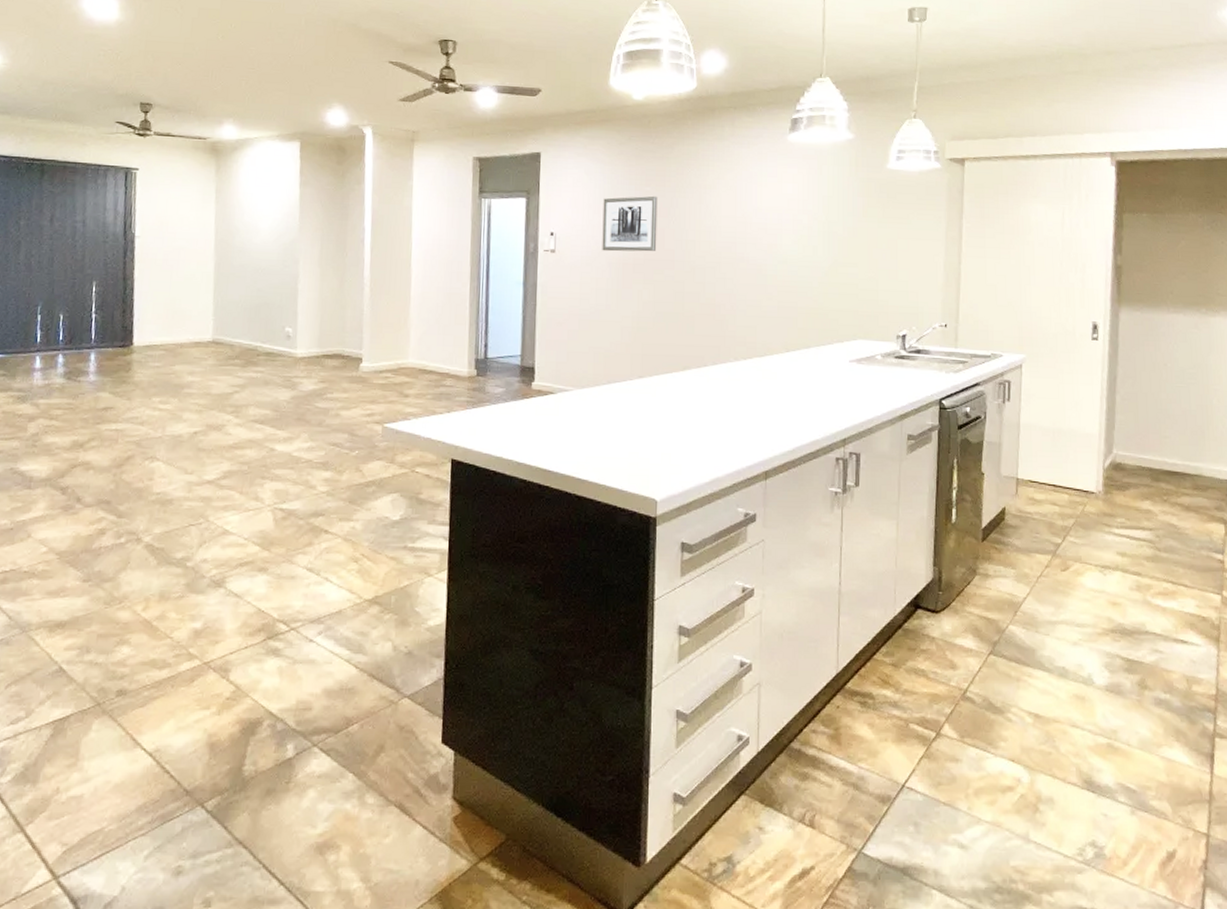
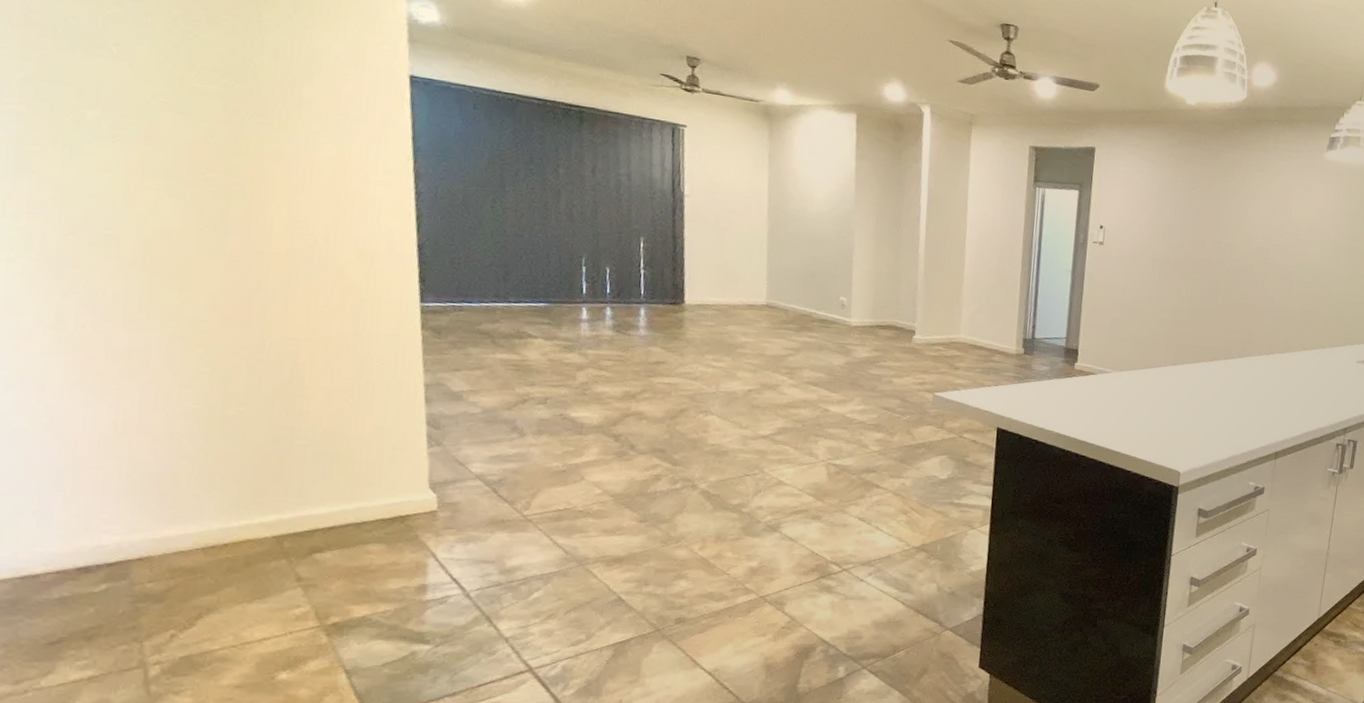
wall art: present [602,195,658,252] -> none [1147,197,1202,251]

